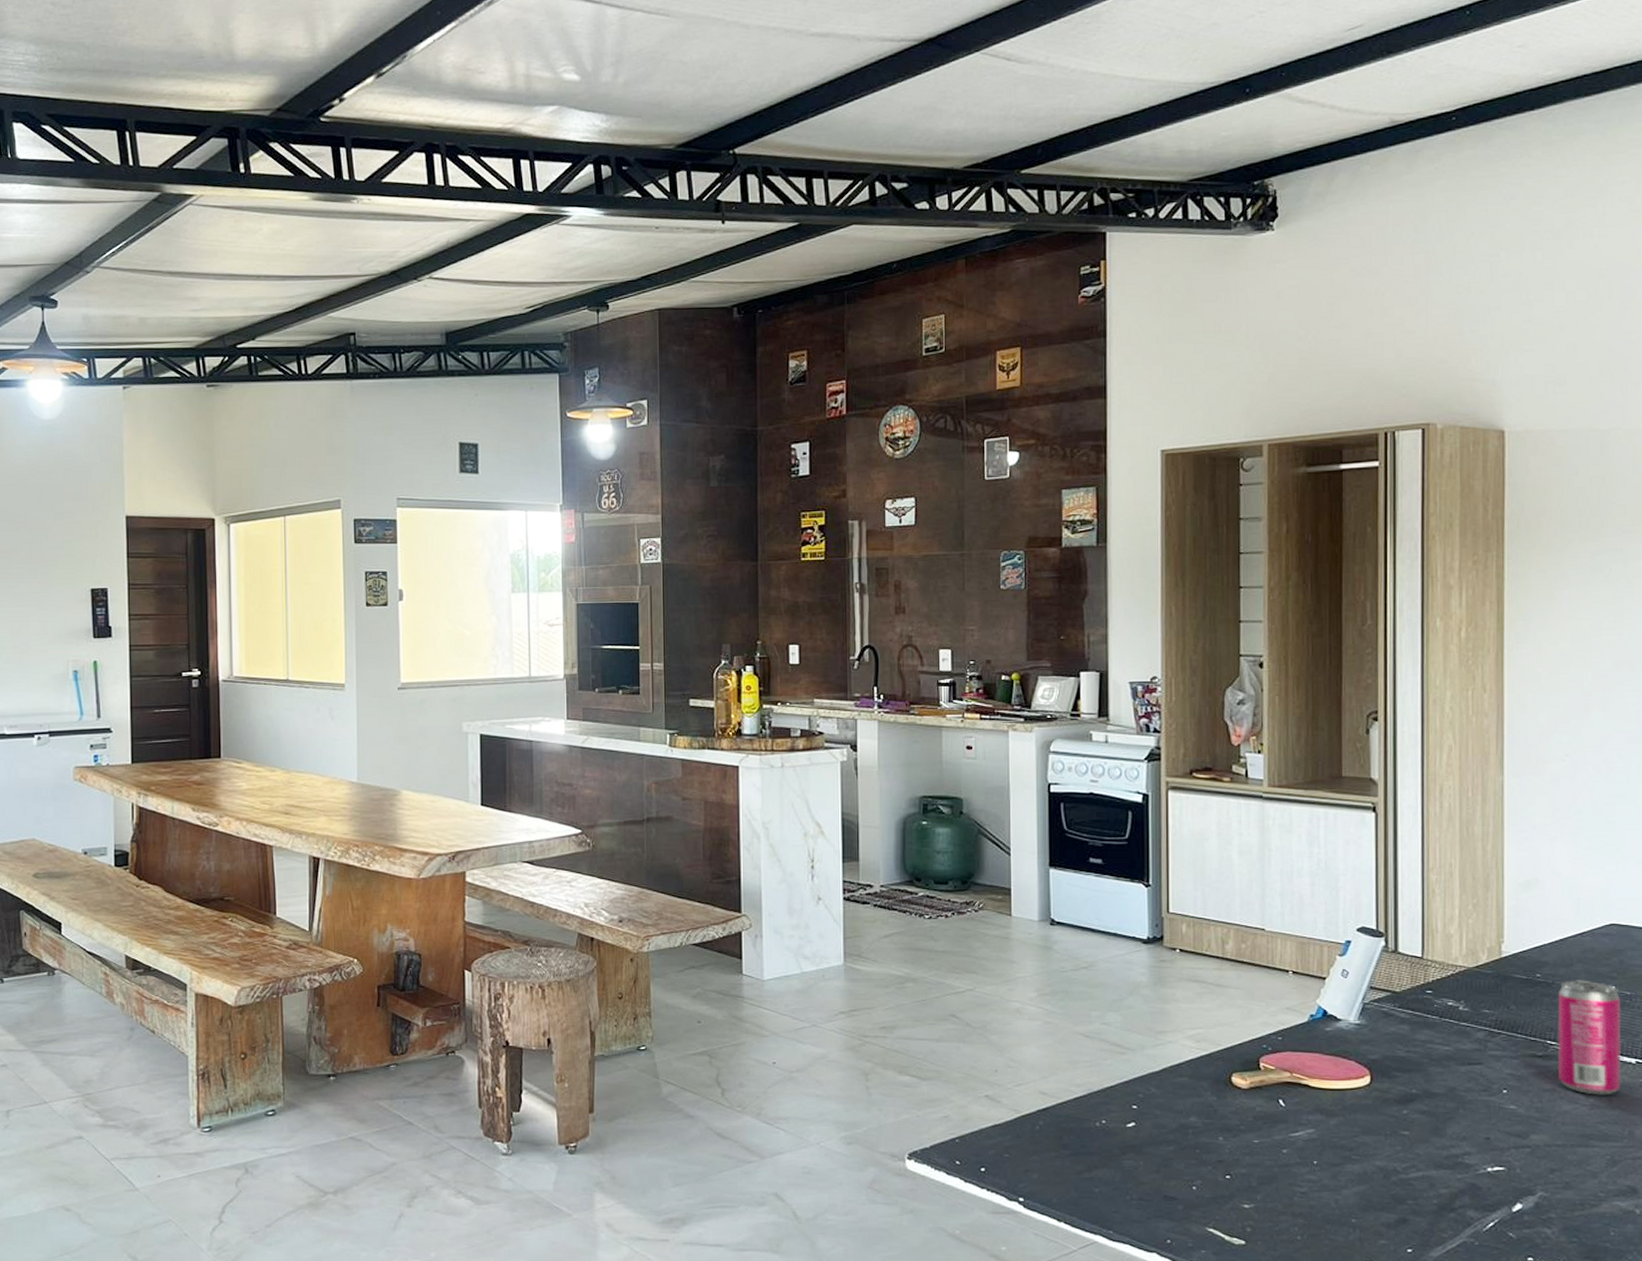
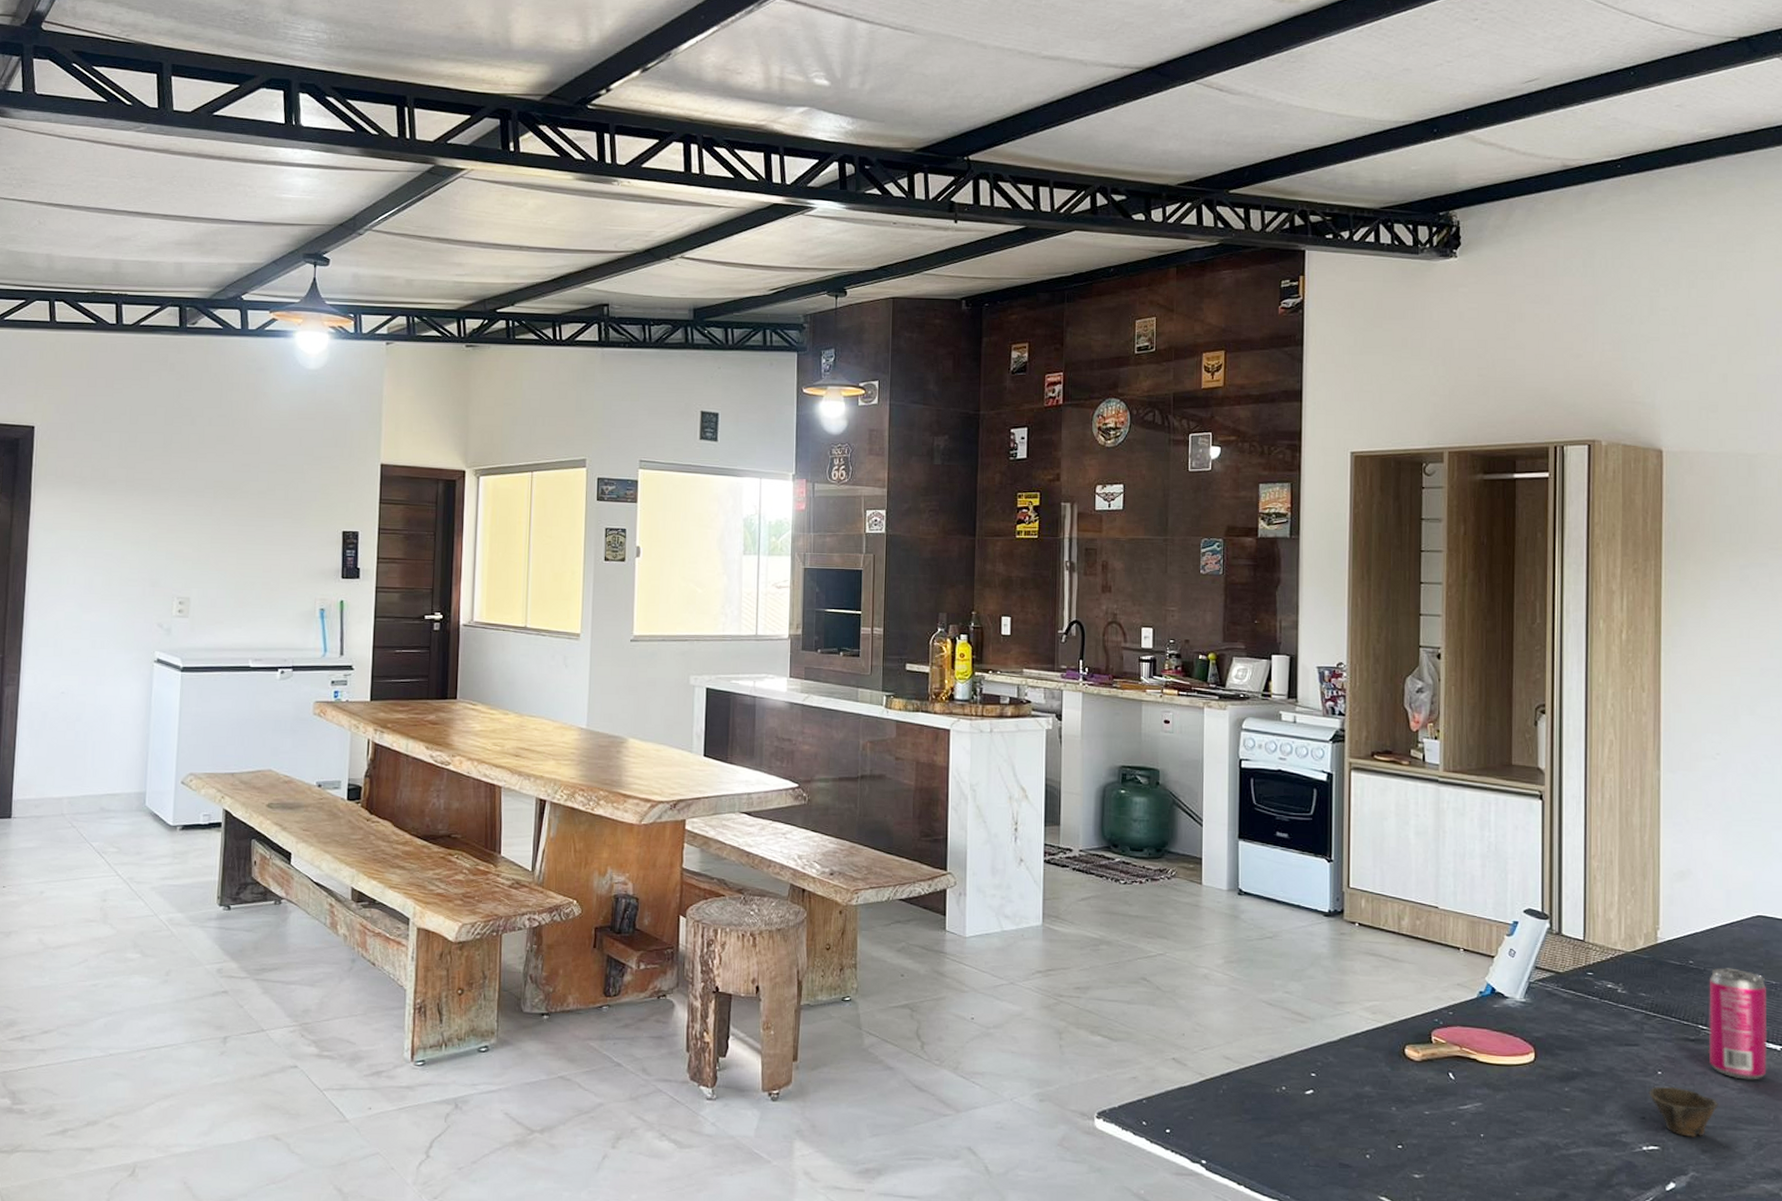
cup: none [1493,1105,1569,1157] -> present [1649,1086,1719,1138]

